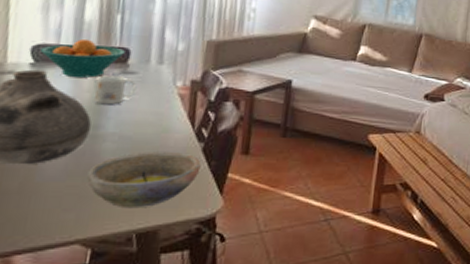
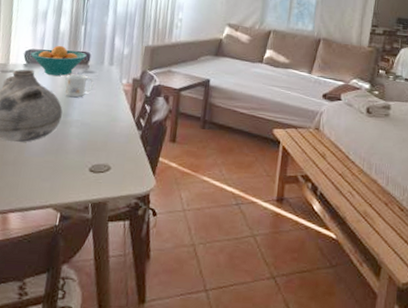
bowl: present [87,151,201,209] -> none [58,136,140,182]

